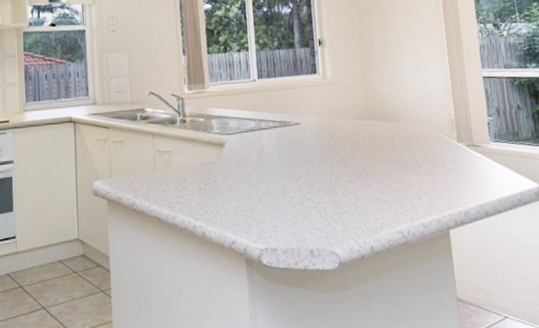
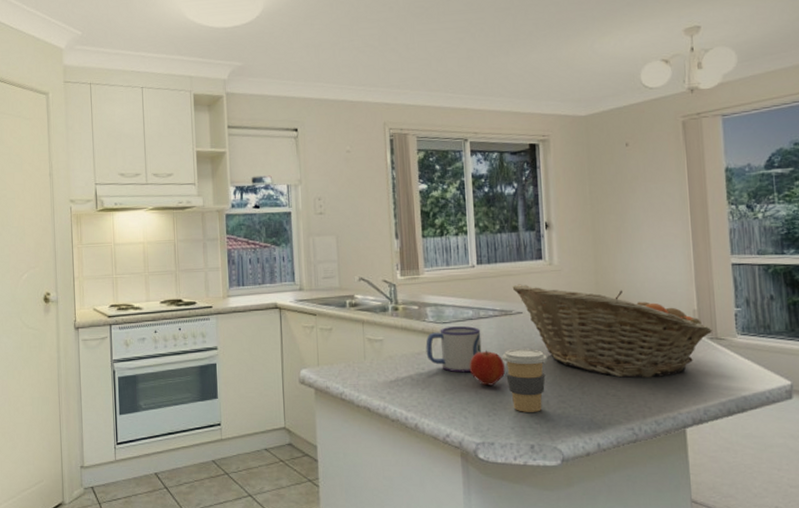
mug: none [212,137,264,182] -> present [426,326,482,373]
apple: none [252,159,286,194] -> present [469,350,506,386]
coffee cup: none [282,158,323,218] -> present [502,349,547,412]
fruit basket: none [290,96,469,184] -> present [512,284,713,379]

